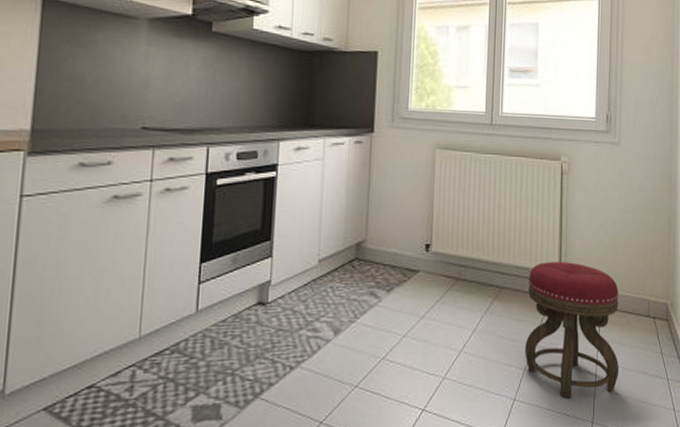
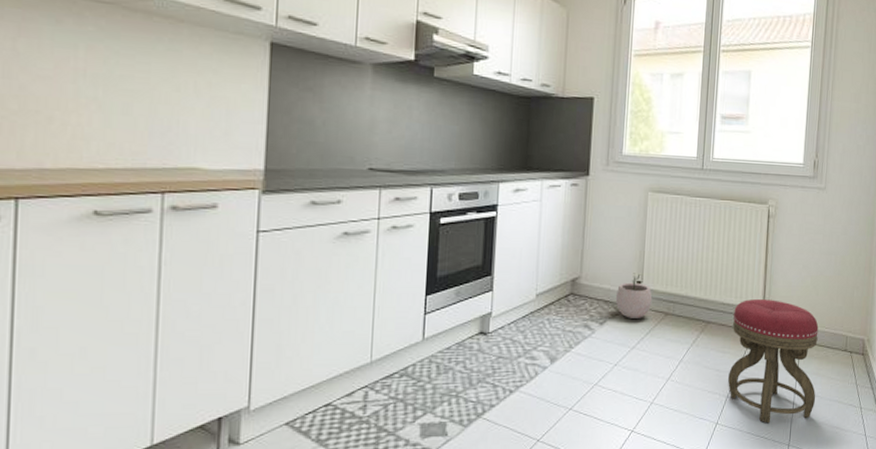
plant pot: none [403,235,443,285] -> present [615,273,653,318]

